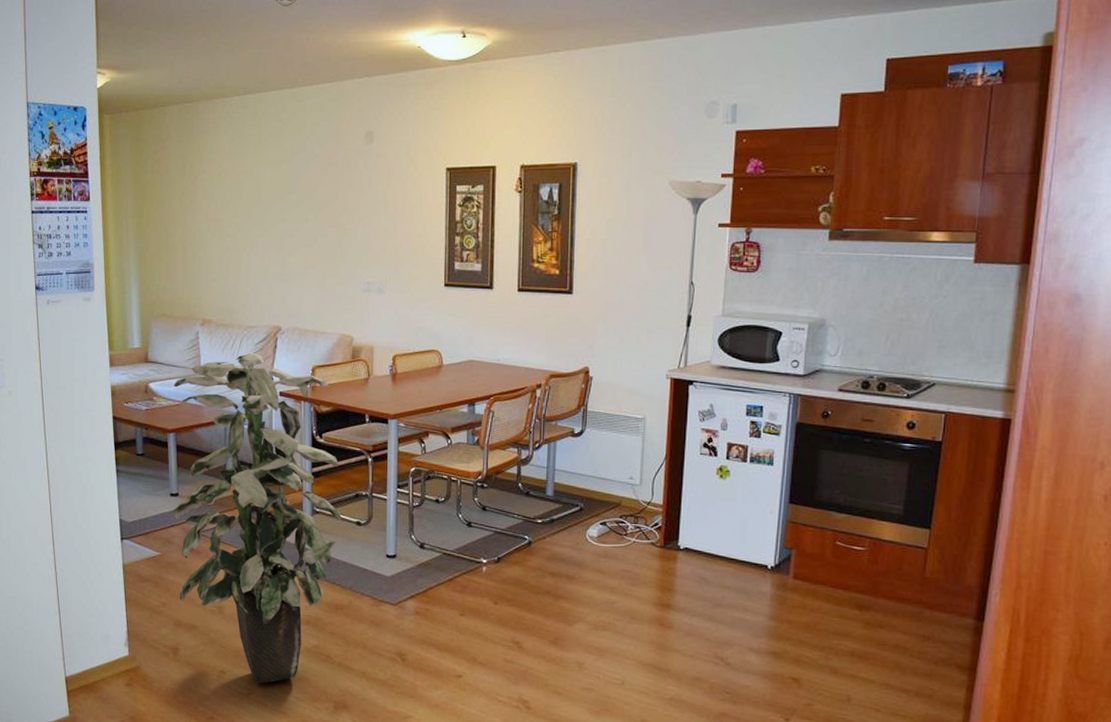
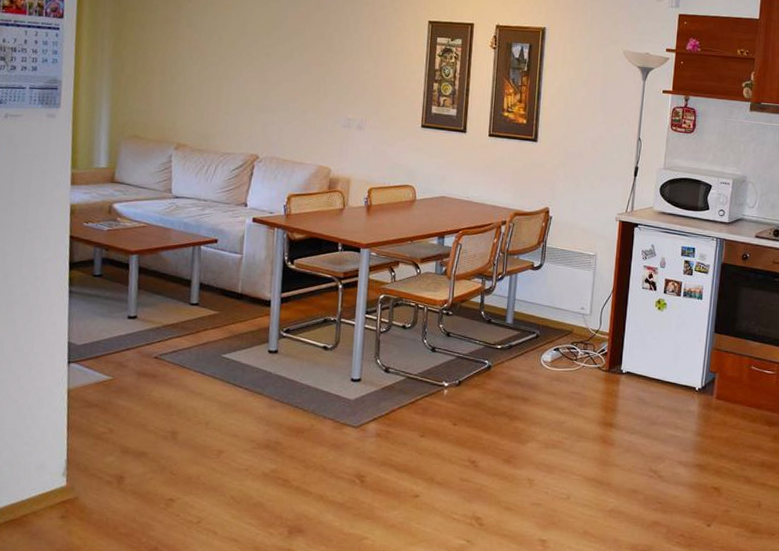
indoor plant: present [173,353,342,684] -> none [129,179,309,511]

